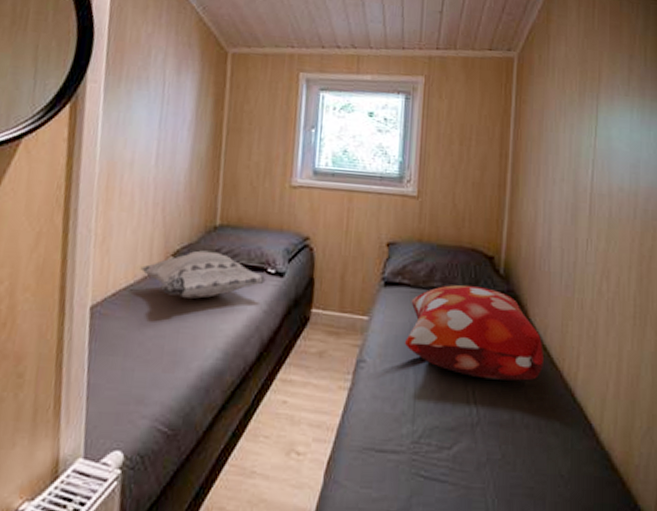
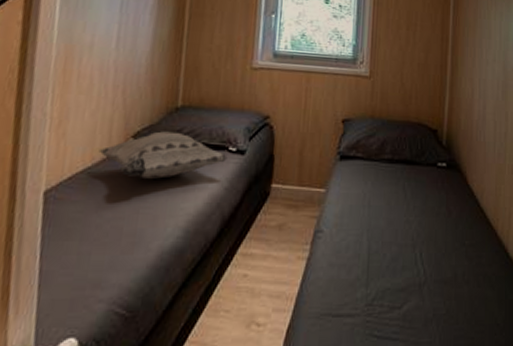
decorative pillow: present [404,284,543,381] -> none [358,156,481,241]

